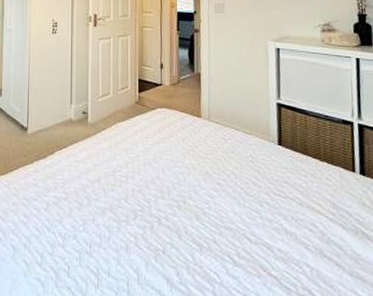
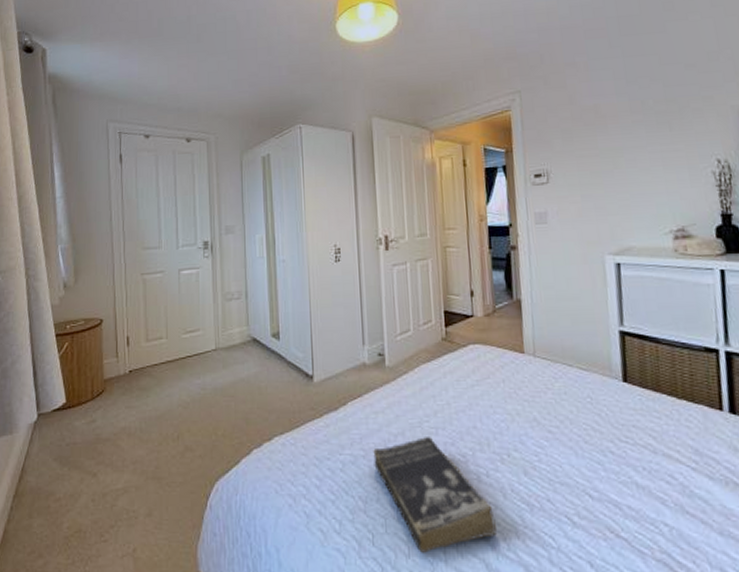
book: none [73,184,171,284] -> present [373,437,496,553]

